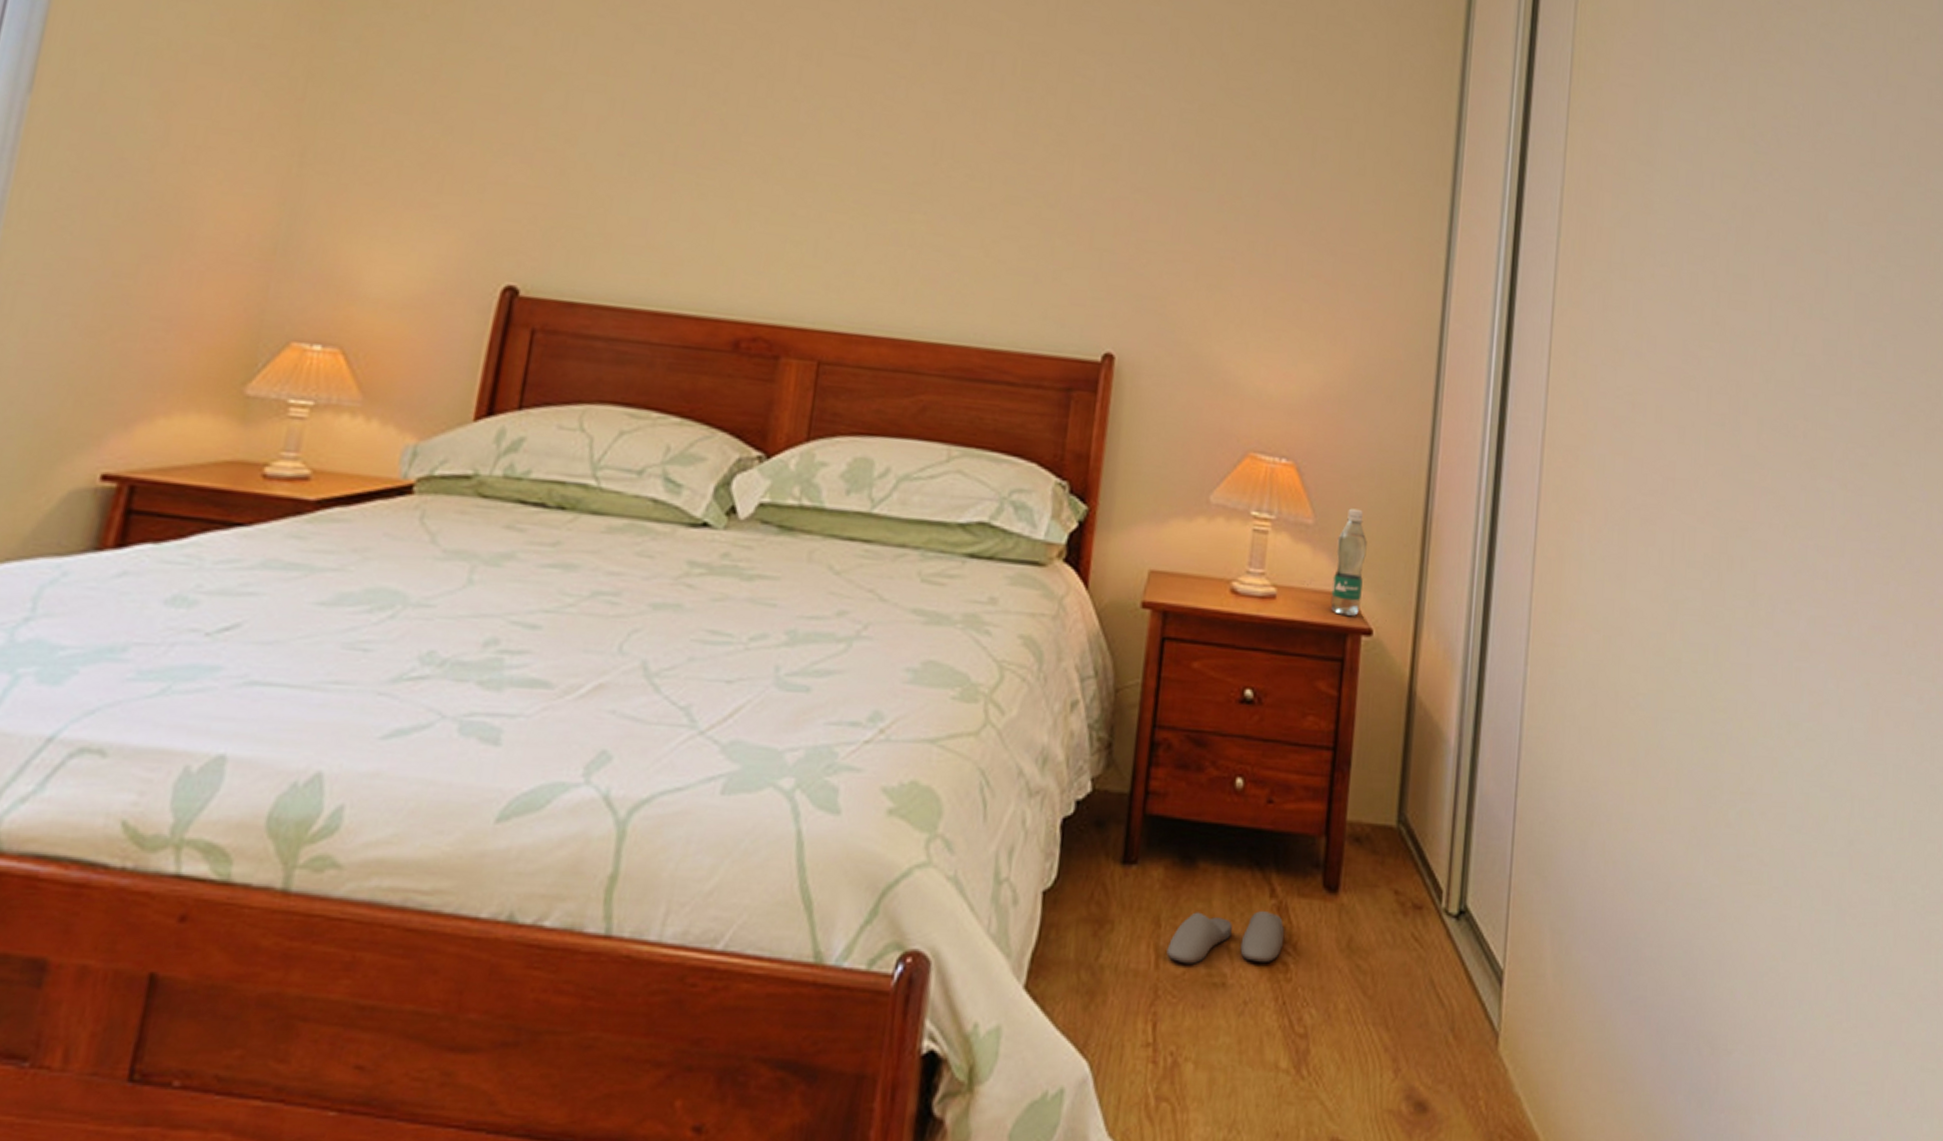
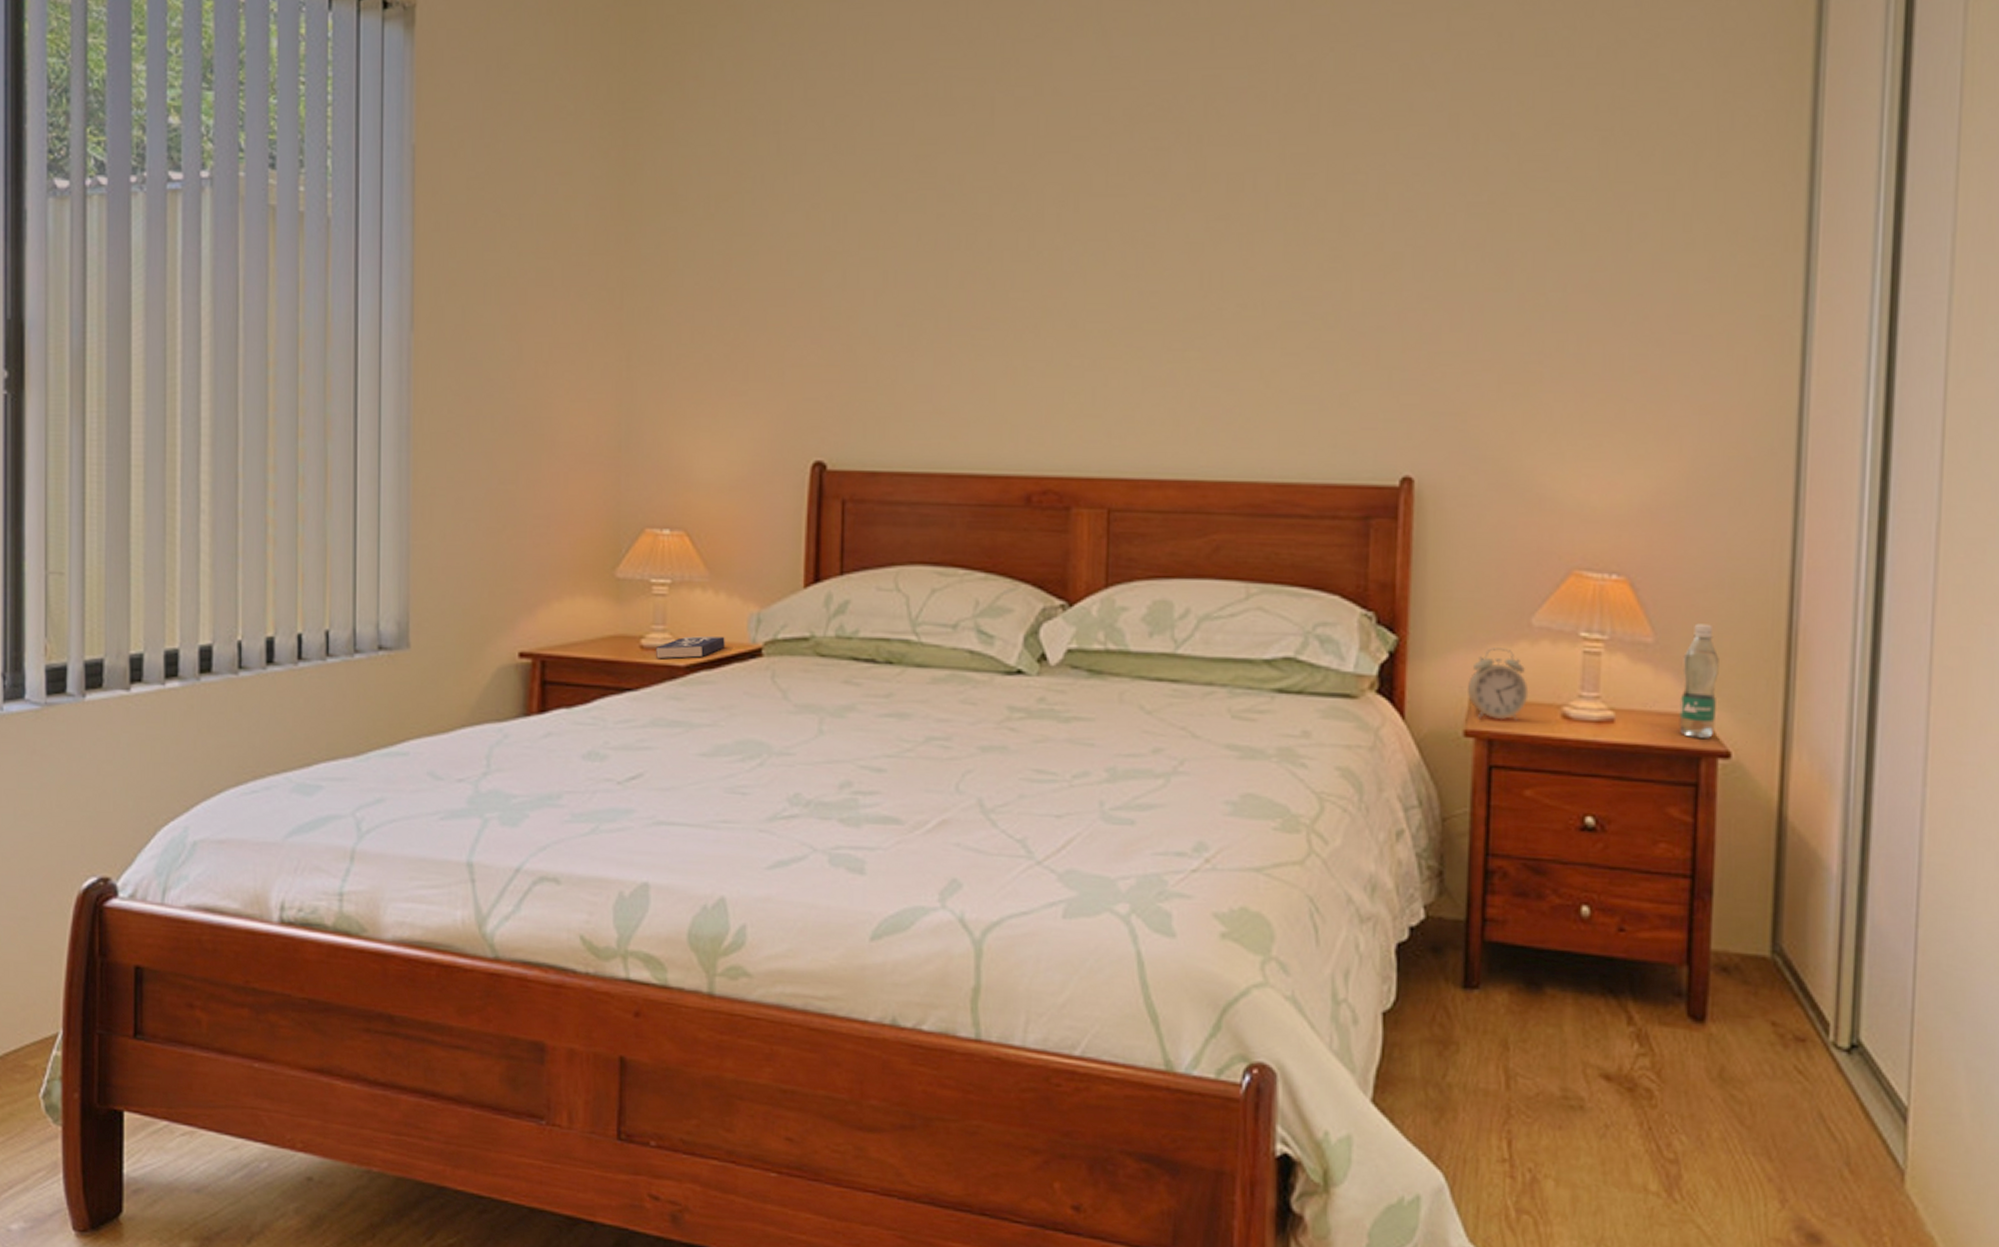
book: none [280,466,371,492] -> present [655,636,726,659]
alarm clock: none [1148,522,1203,594] -> present [1468,648,1529,721]
slippers: present [1166,911,1285,964] -> none [1517,1036,1646,1088]

